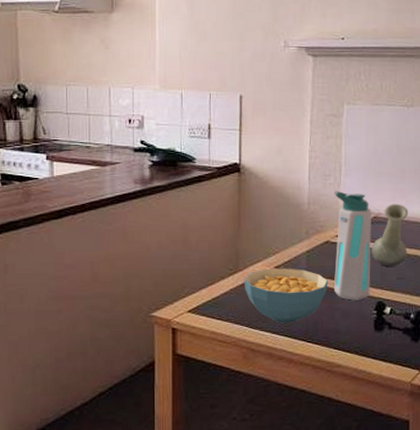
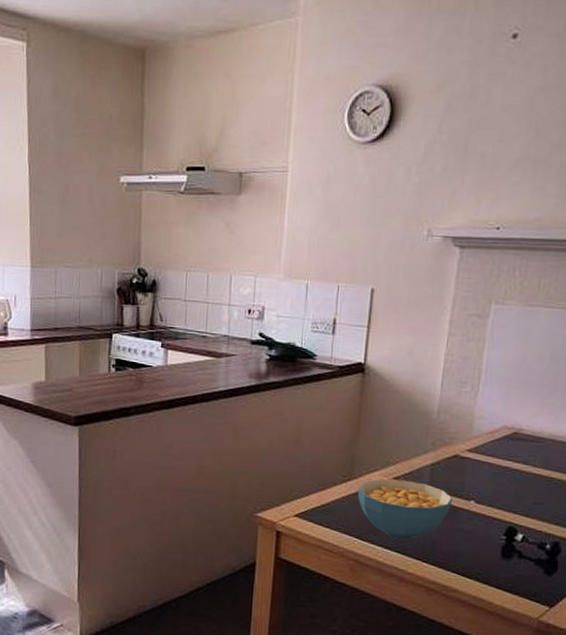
water bottle: present [333,190,371,301] -> none [458,399,512,523]
vase: present [371,203,409,266] -> none [506,419,557,490]

